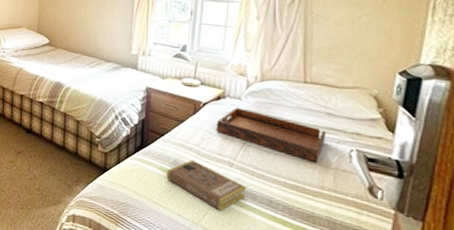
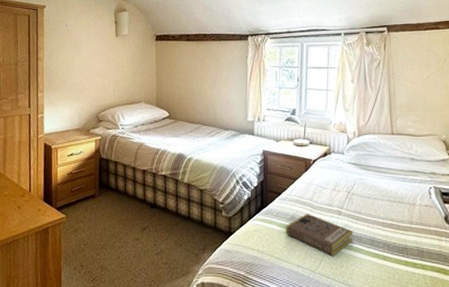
serving tray: present [216,107,326,164] -> none [325,161,411,203]

